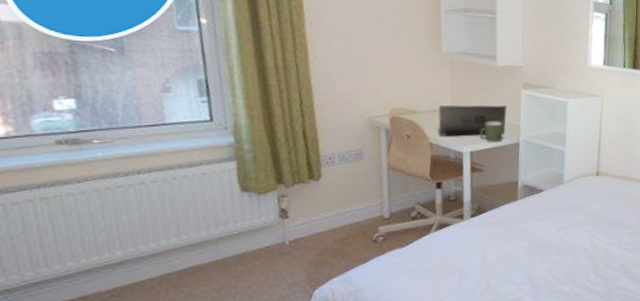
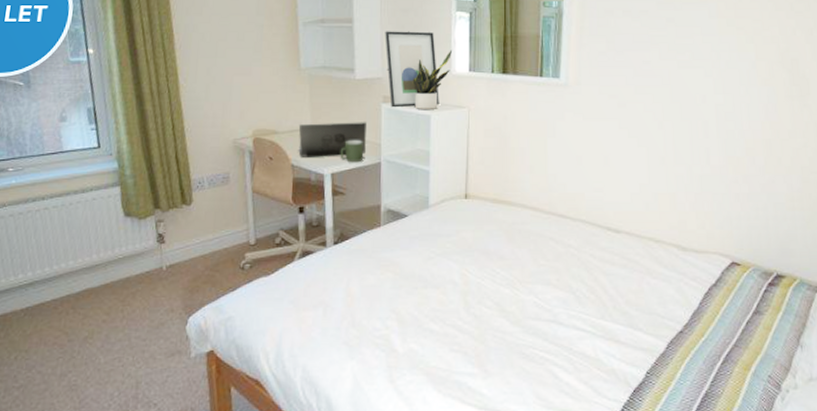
picture frame: none [526,24,576,95] -> present [385,31,439,108]
potted plant: none [551,45,588,97] -> present [412,50,452,109]

